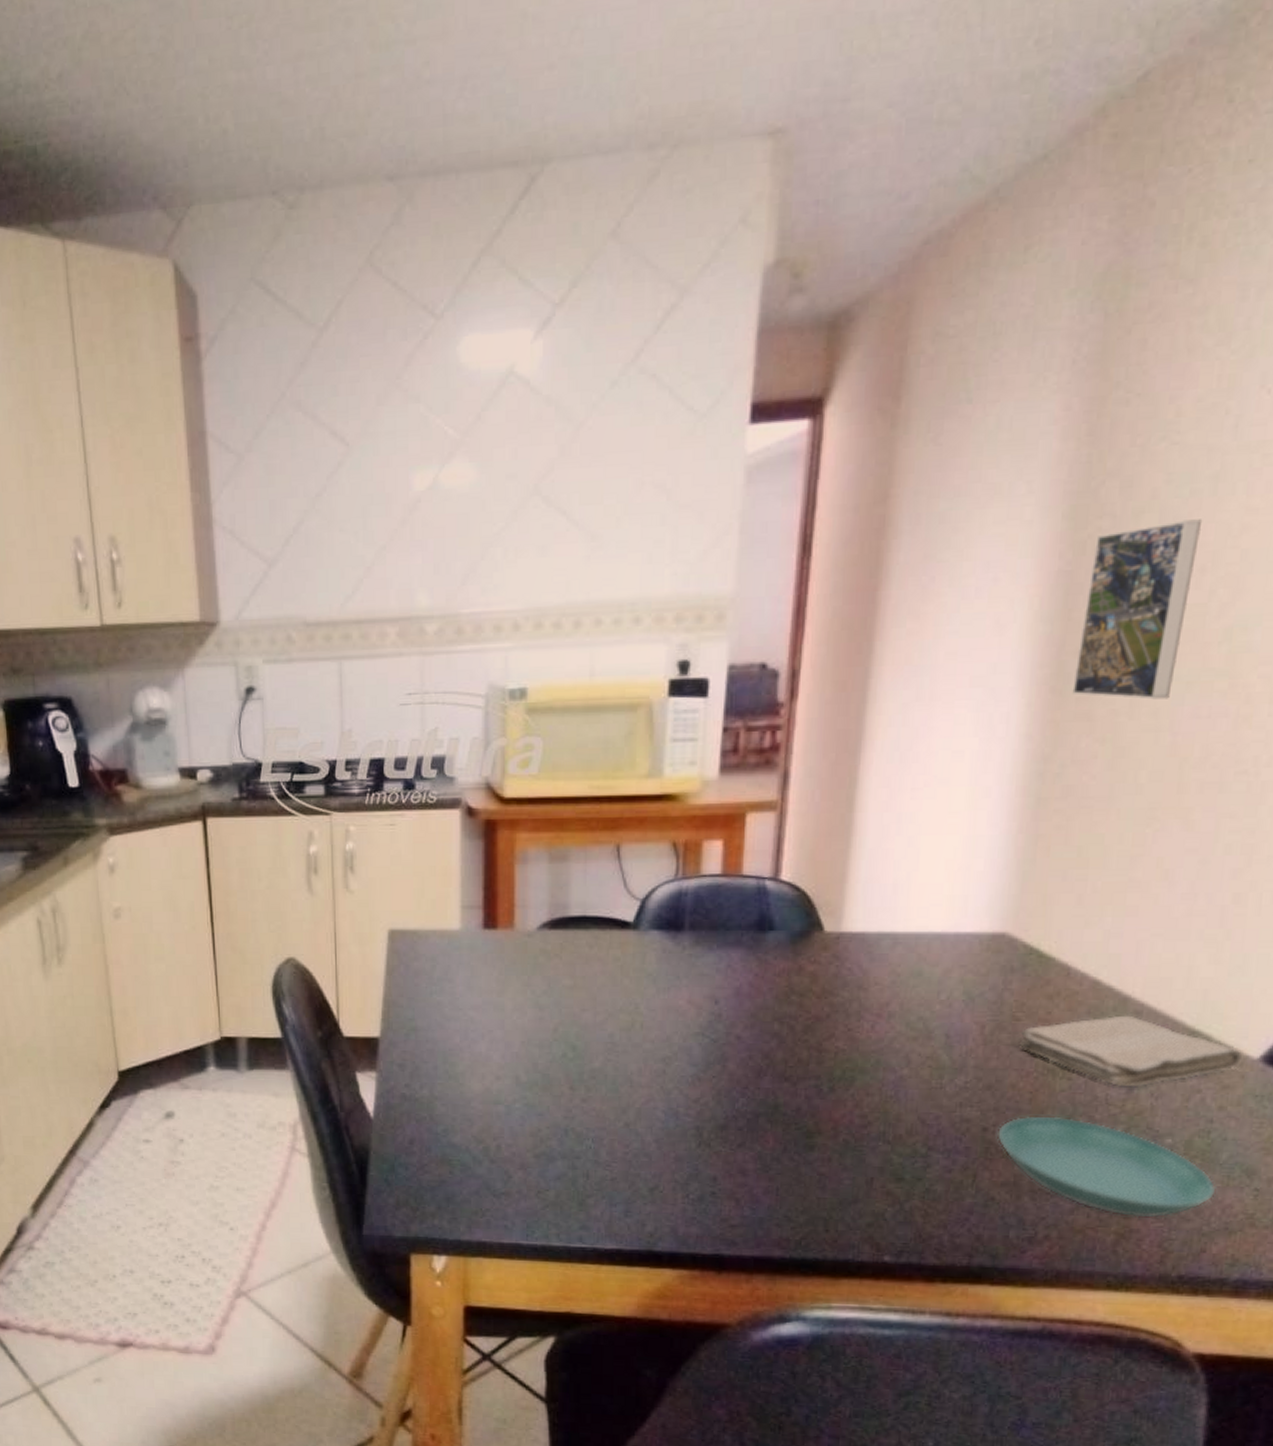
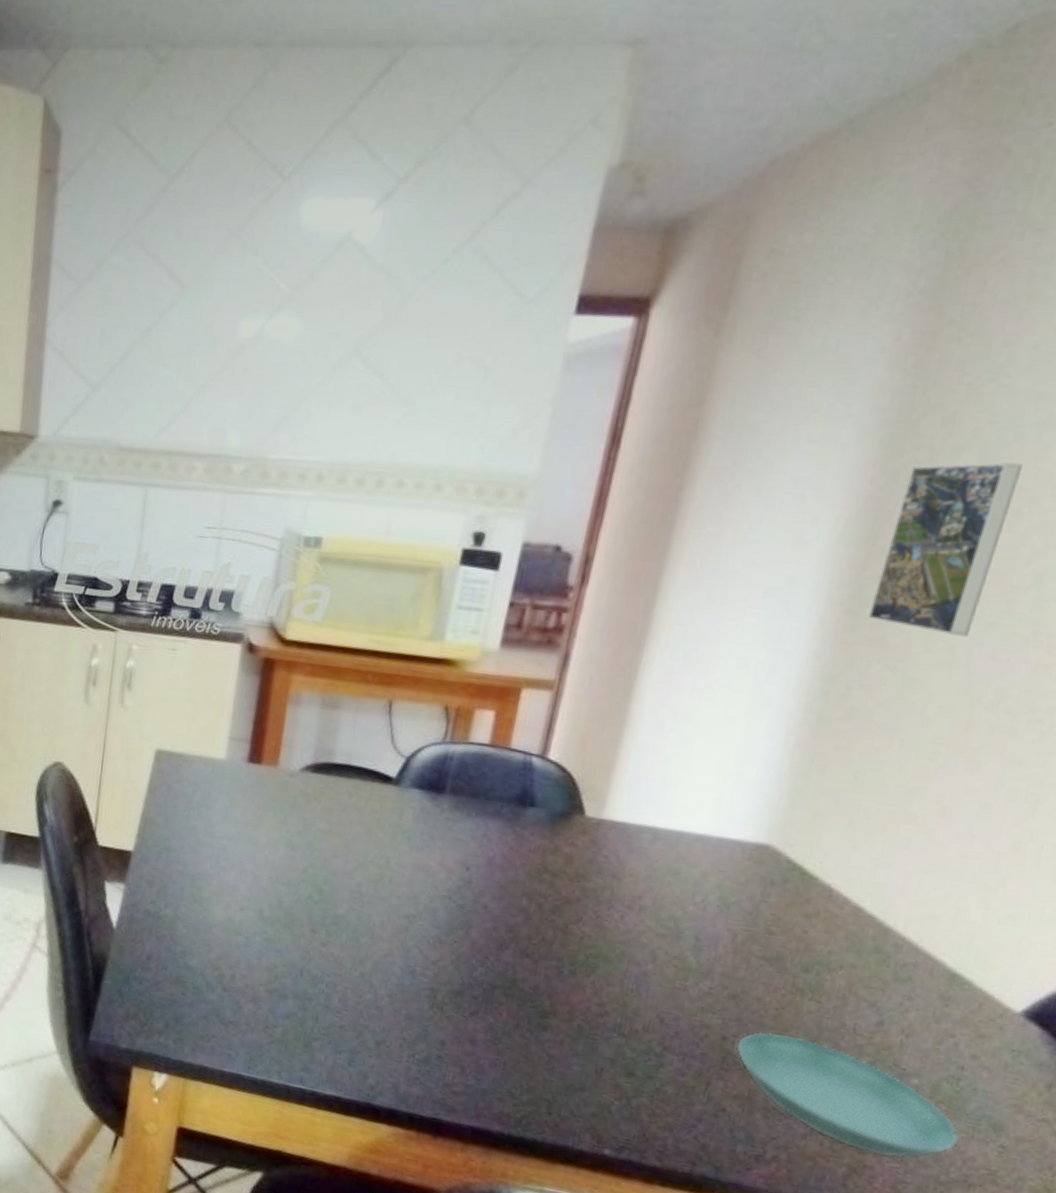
washcloth: present [1020,1015,1243,1088] -> none [771,942,1004,1022]

